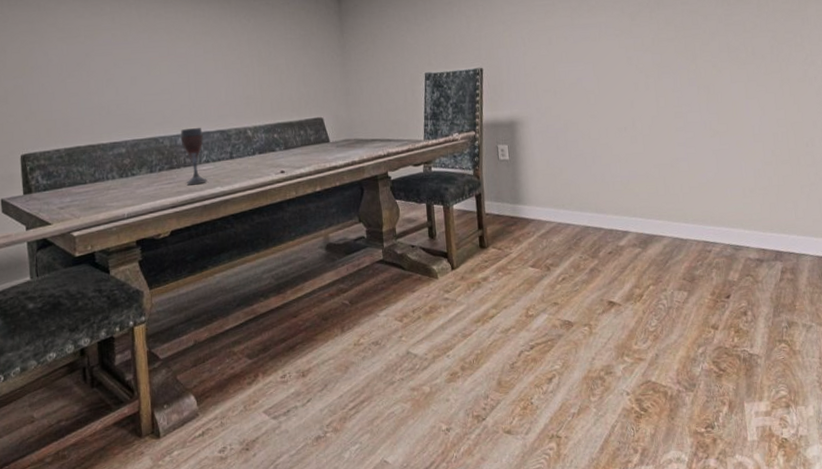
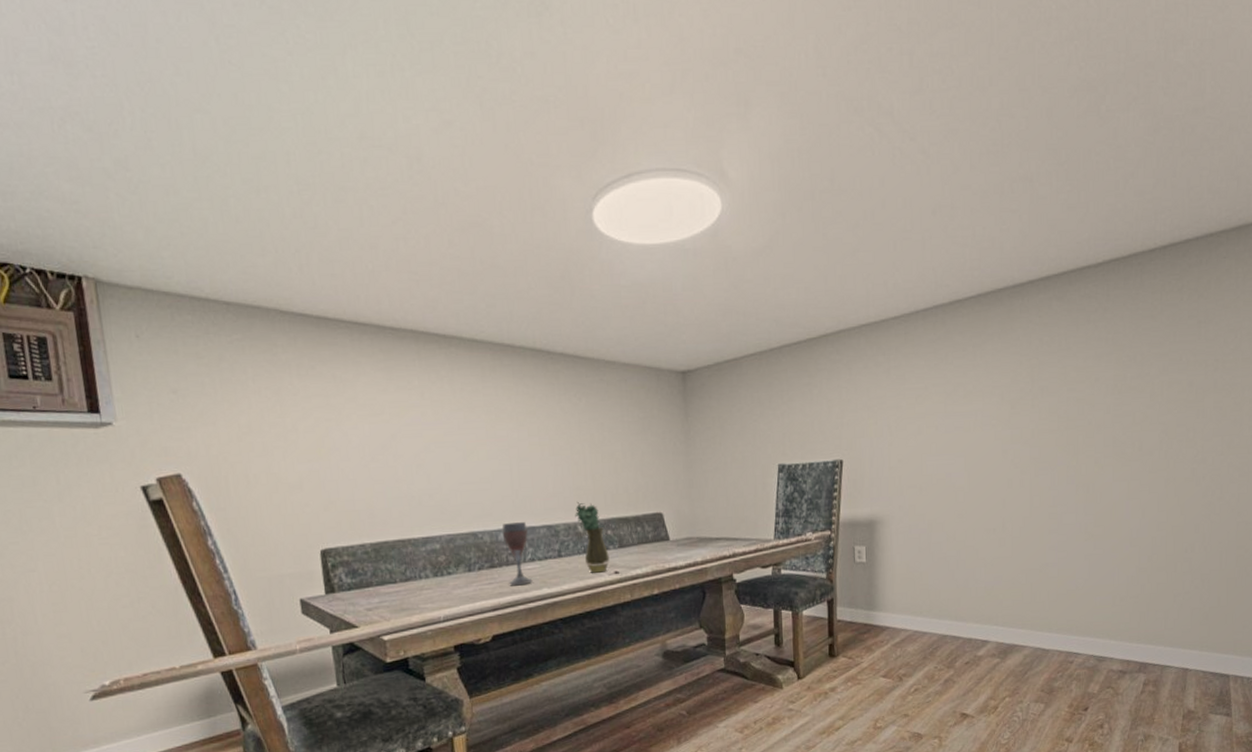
vase: none [245,108,276,173] -> present [575,501,610,573]

